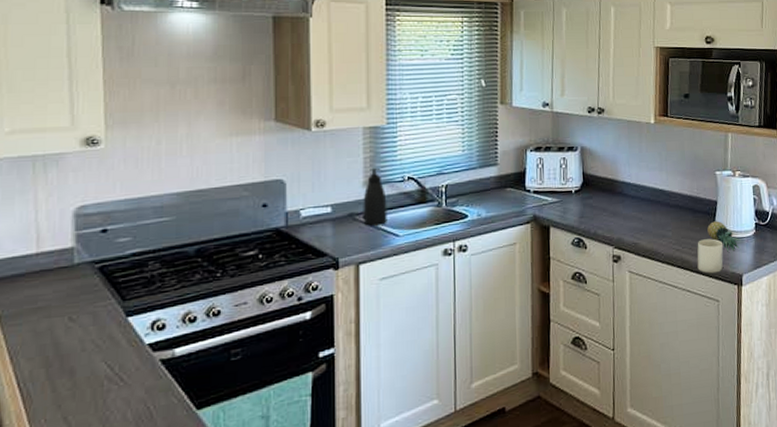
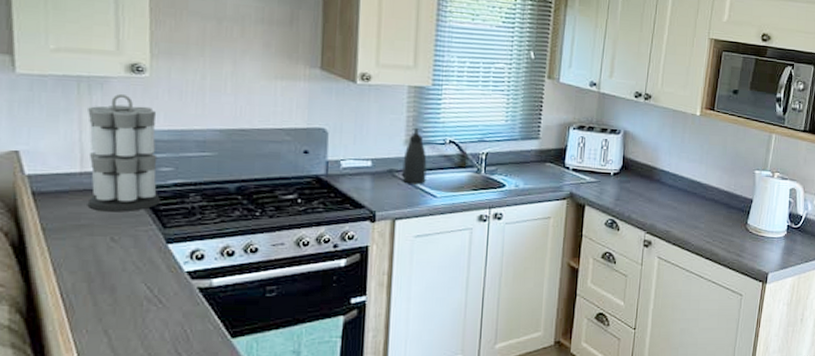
spice rack: none [43,169,120,291] -> present [87,94,162,212]
mug: present [697,238,724,274] -> none [725,235,754,268]
fruit: present [707,221,741,252] -> none [739,219,771,250]

